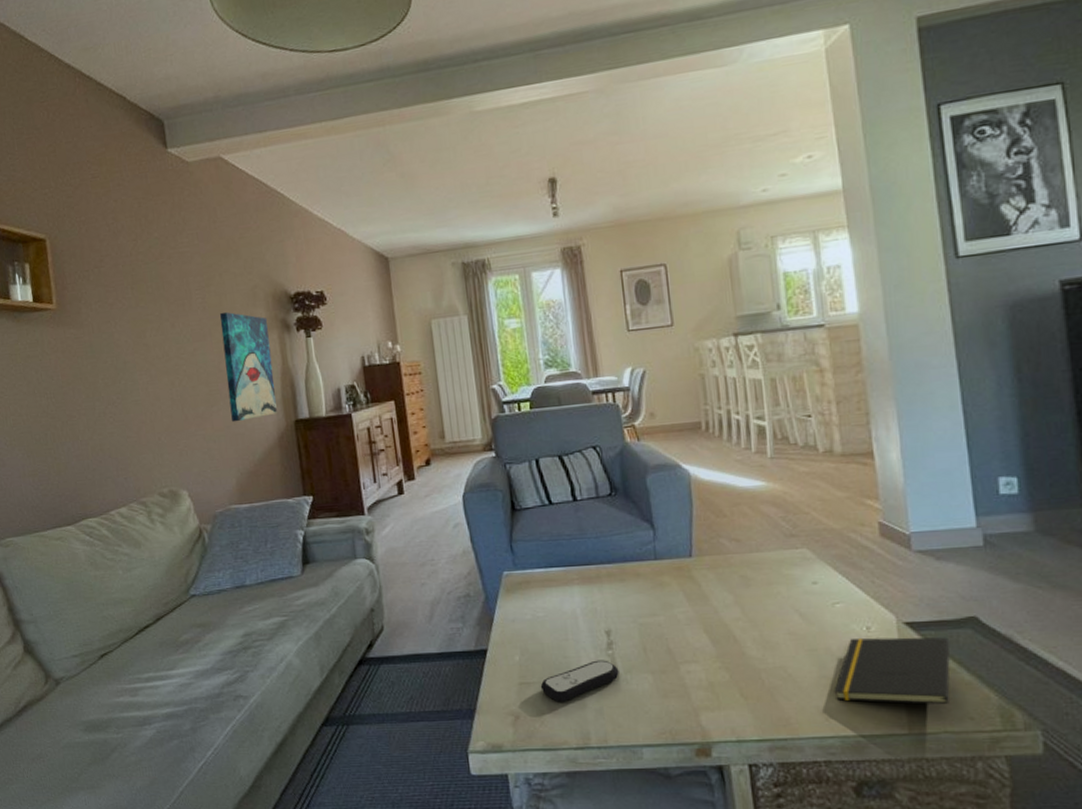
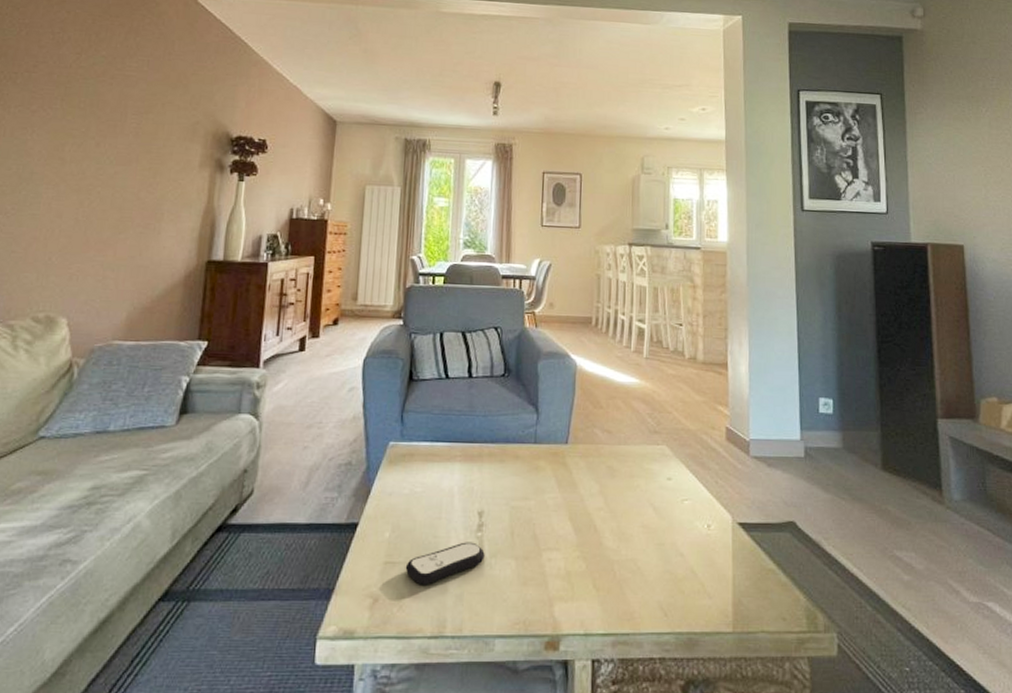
wall art: present [220,311,277,423] -> none [138,141,202,254]
notepad: present [834,637,950,704] -> none [674,534,773,604]

